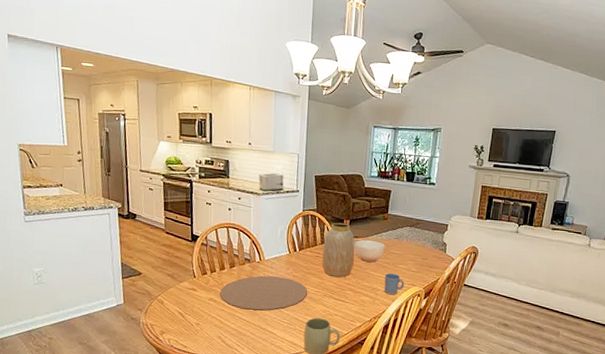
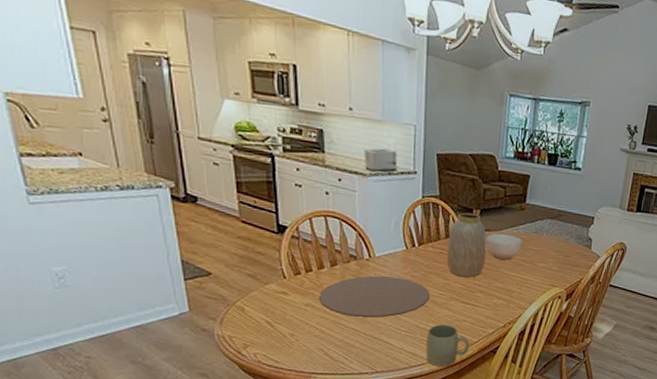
mug: present [384,273,405,295] -> none [520,272,544,298]

